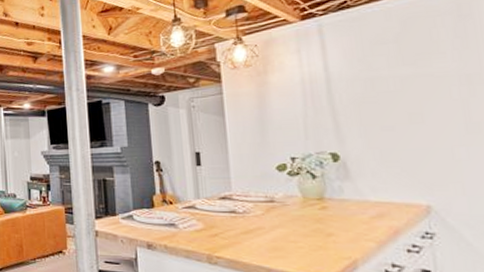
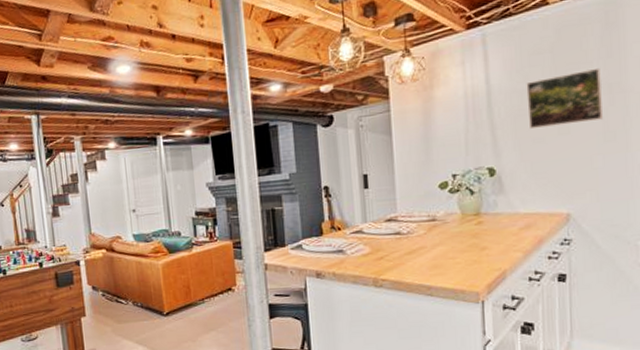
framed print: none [369,58,463,116] -> present [526,67,602,128]

